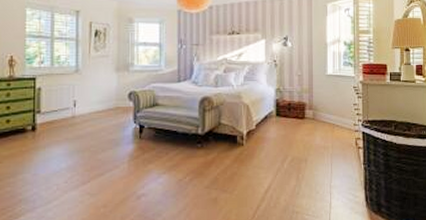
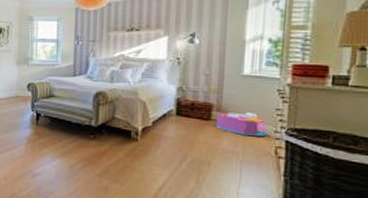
storage bin: none [310,109,349,130] -> present [216,112,268,136]

